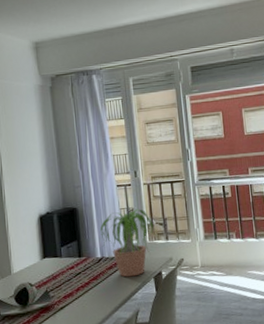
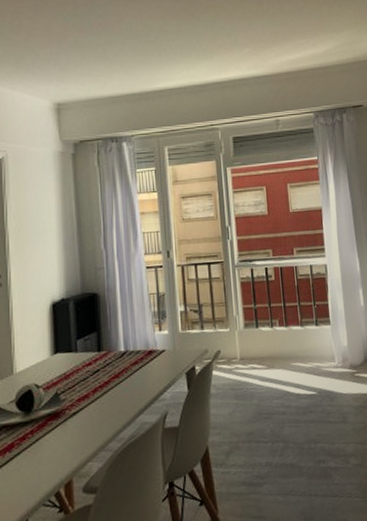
potted plant: present [99,209,156,277] -> none [124,294,190,374]

